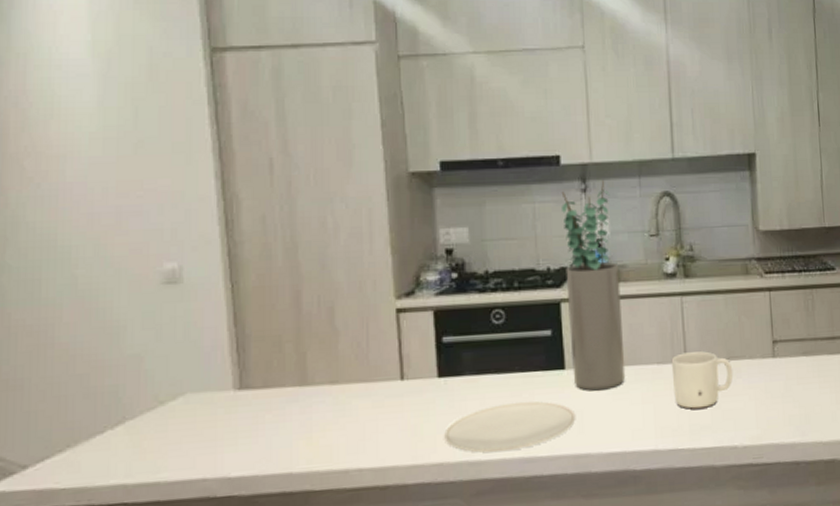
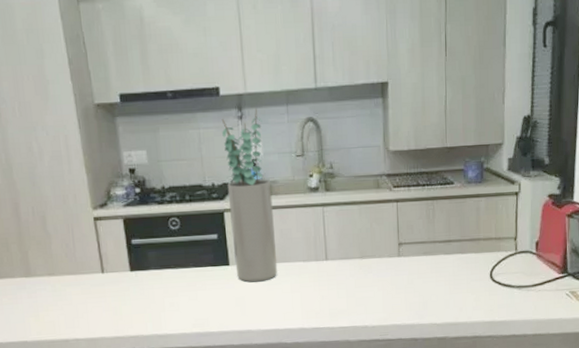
plate: present [444,401,576,453] -> none [138,290,239,328]
mug: present [671,351,734,409] -> none [314,251,365,297]

